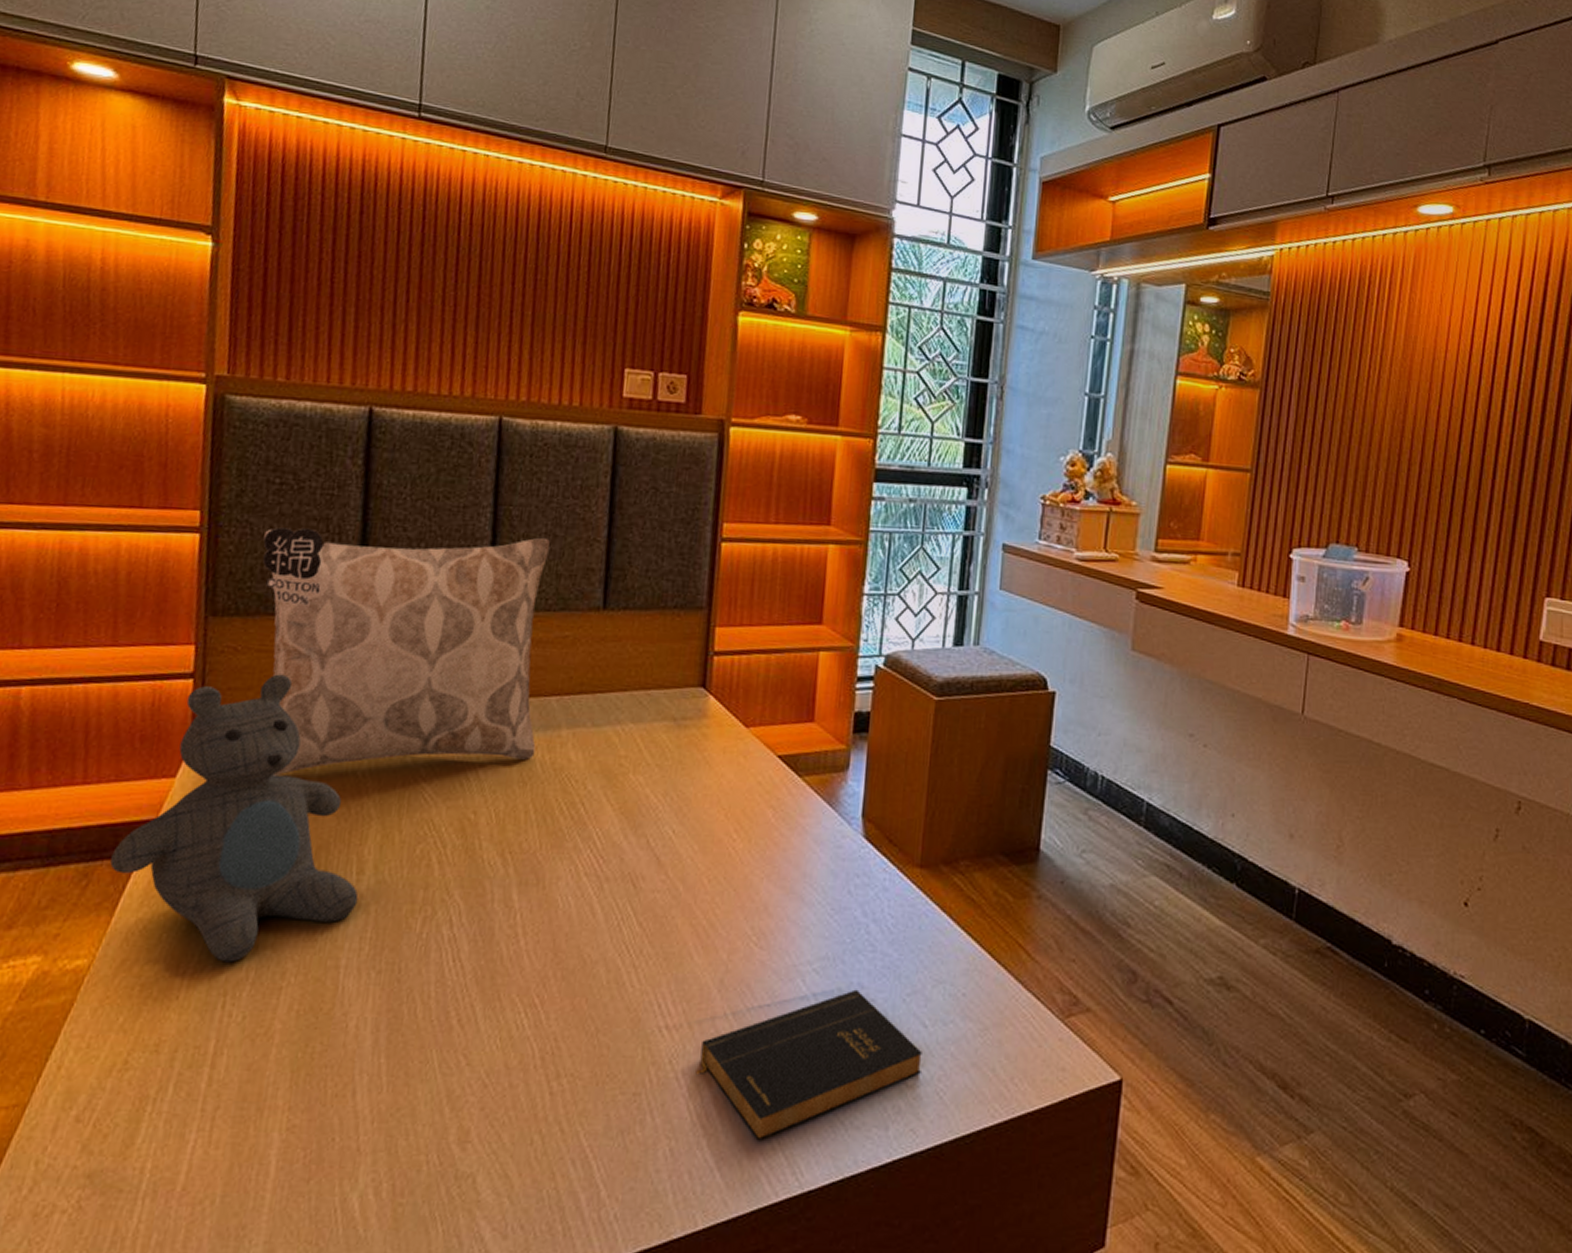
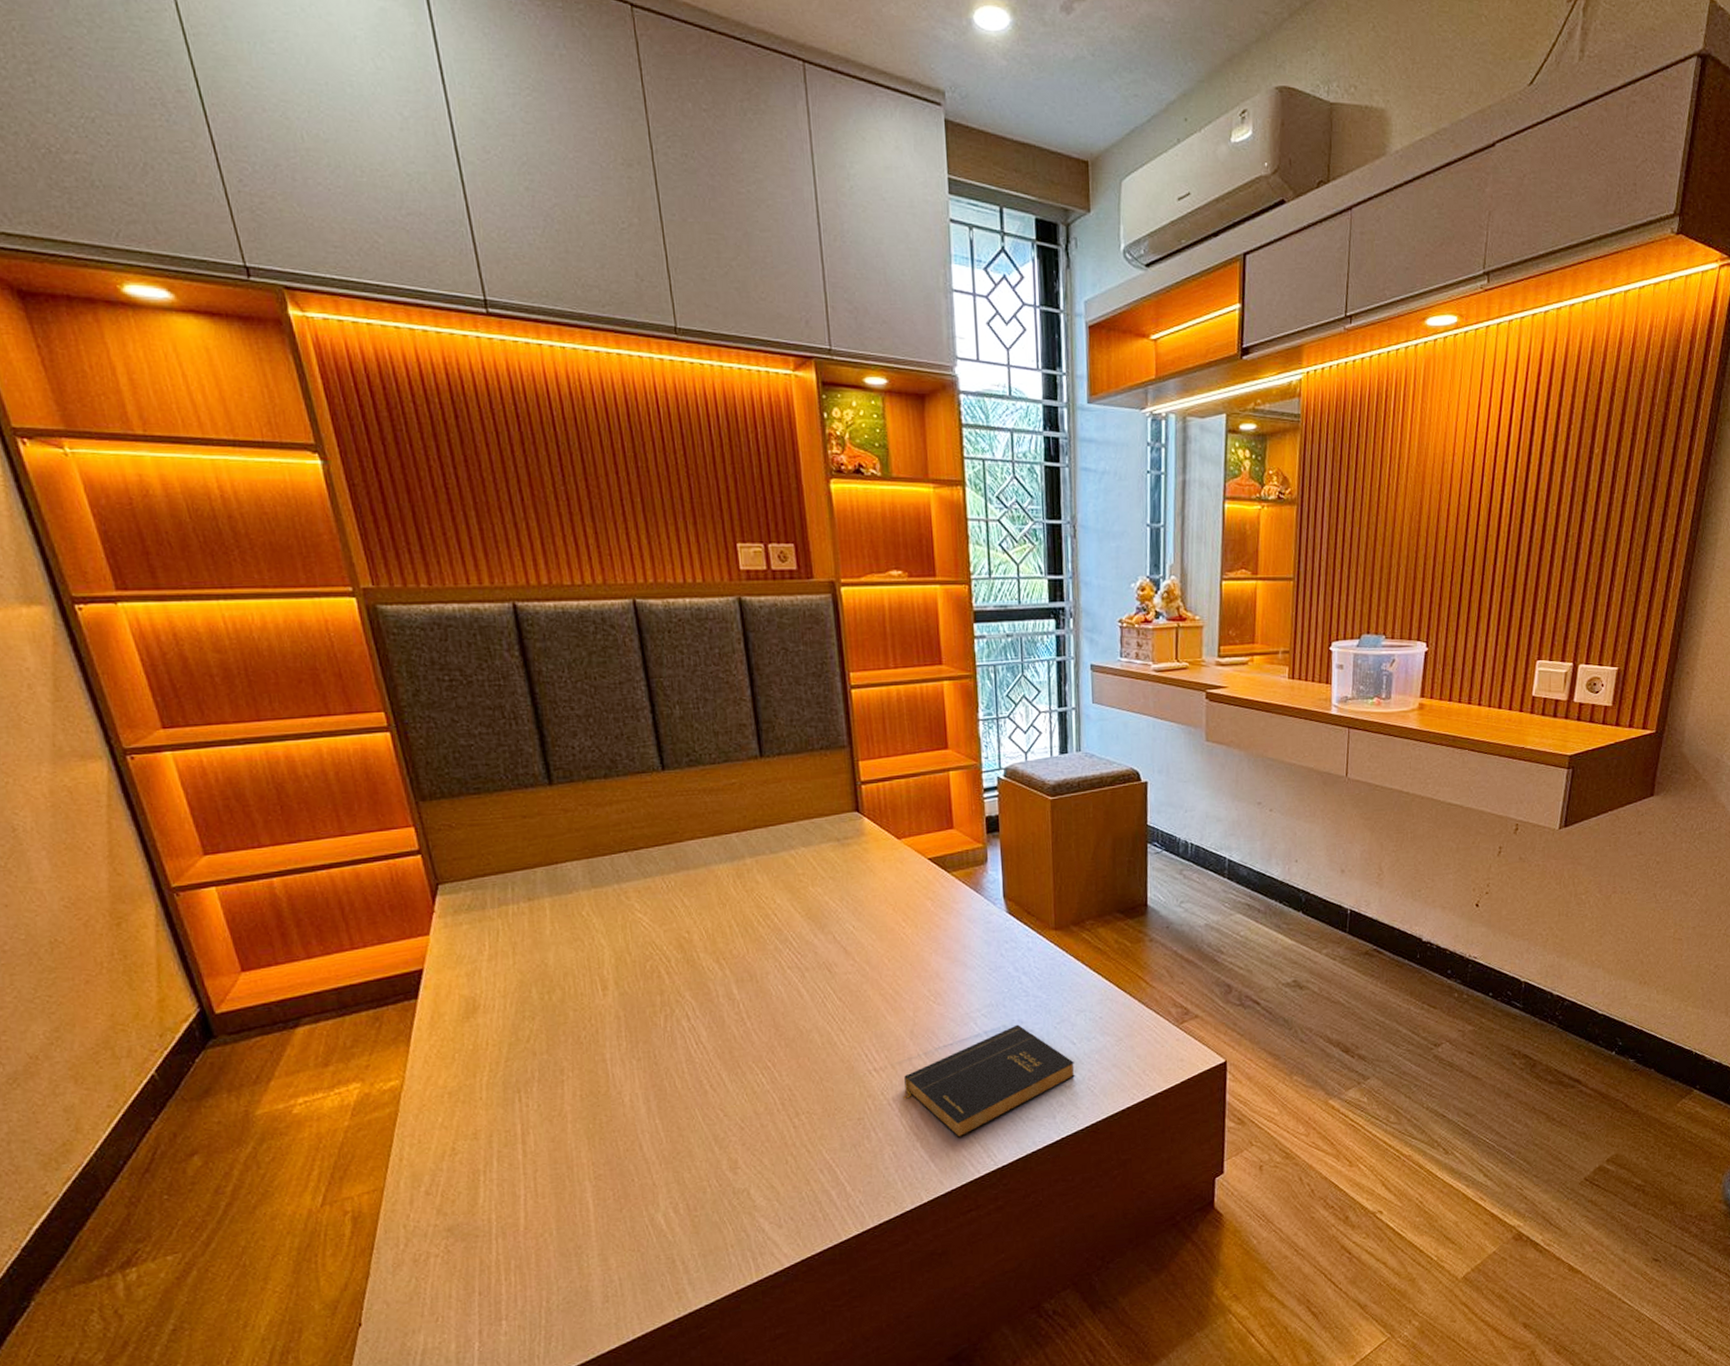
teddy bear: present [110,674,359,963] -> none [394,842,608,1069]
decorative pillow: present [263,527,550,776] -> none [448,702,728,924]

